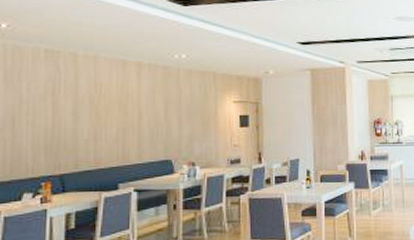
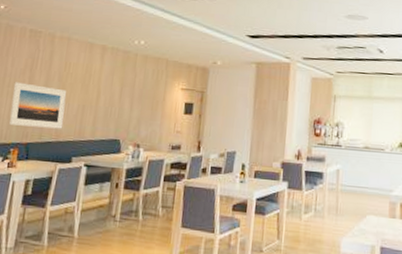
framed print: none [33,109,103,157] -> present [9,82,67,129]

